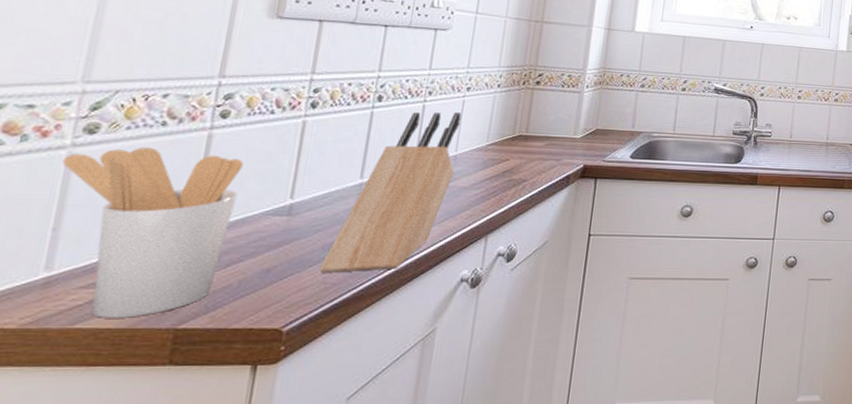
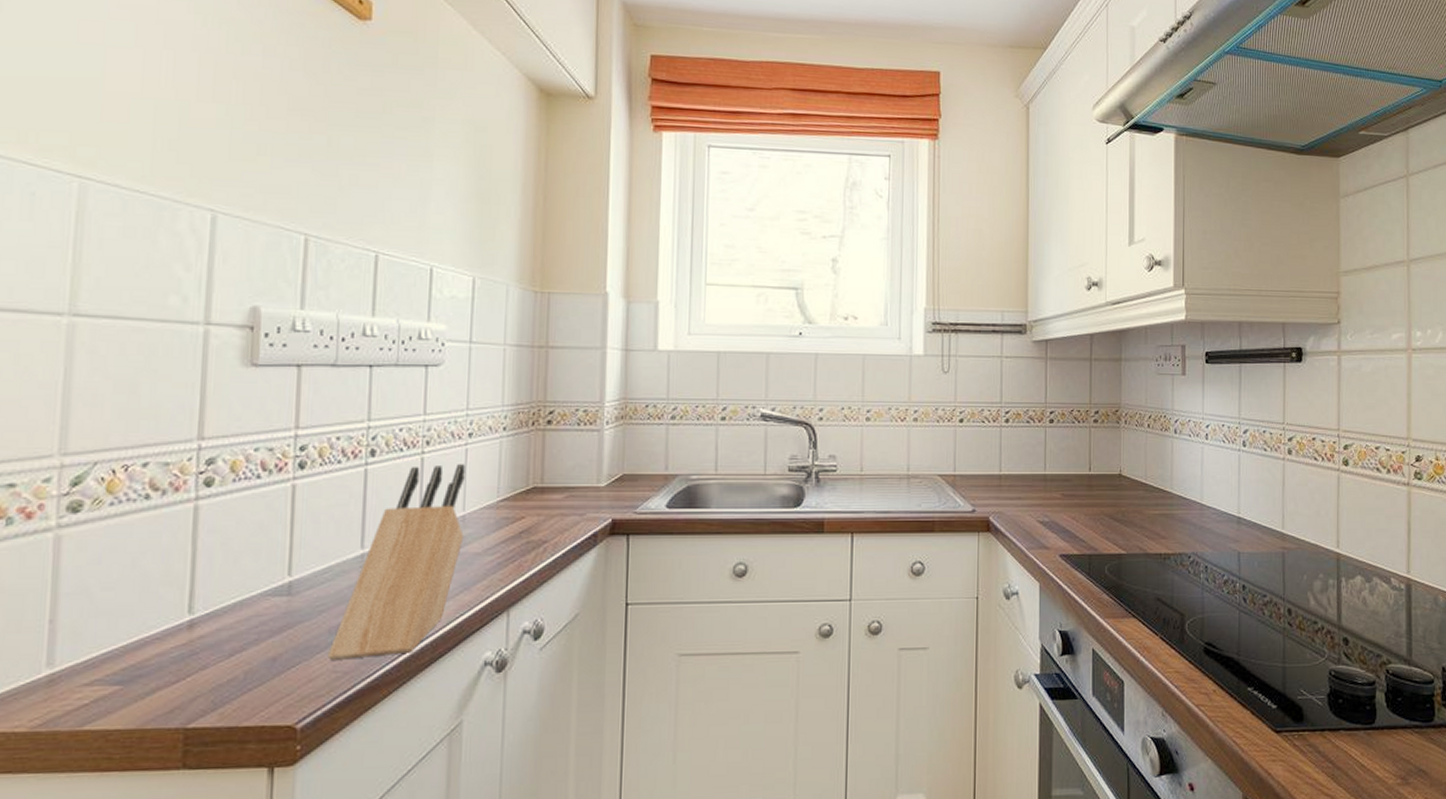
utensil holder: present [62,147,244,318] -> none [50,525,235,718]

